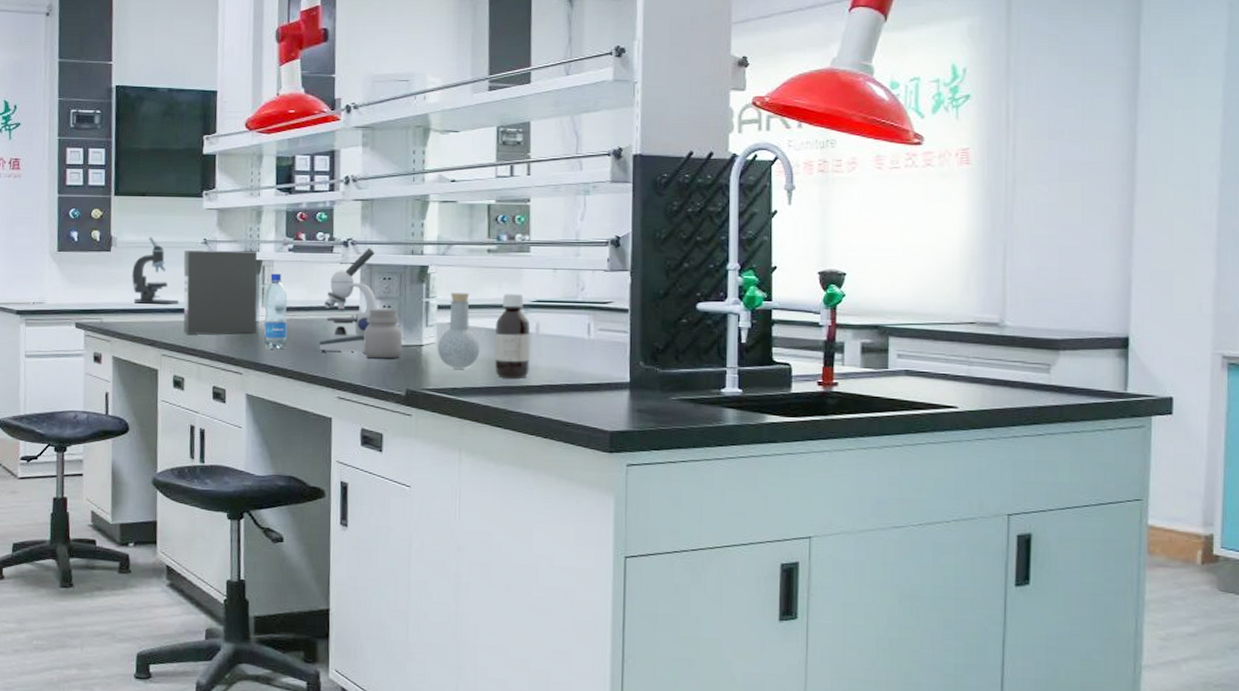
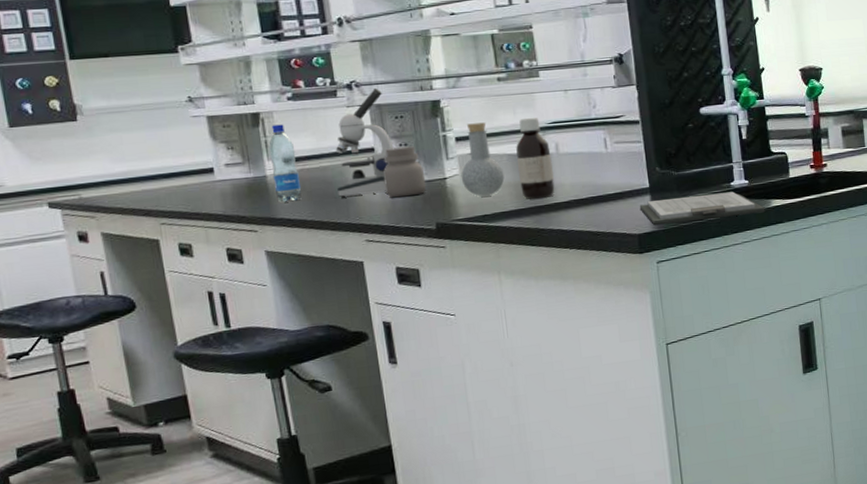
microscope: present [132,237,179,305] -> none [107,100,170,174]
binder: present [183,250,258,335] -> none [167,103,267,199]
clipboard: none [616,397,758,428] -> present [639,191,766,226]

